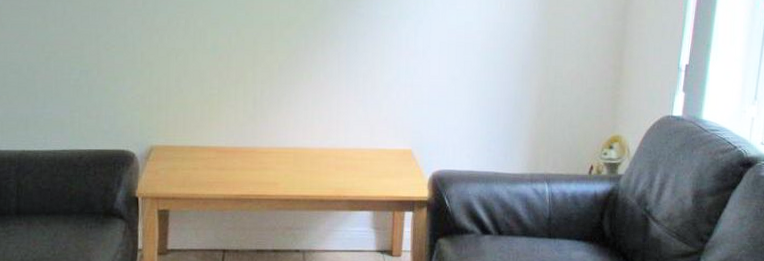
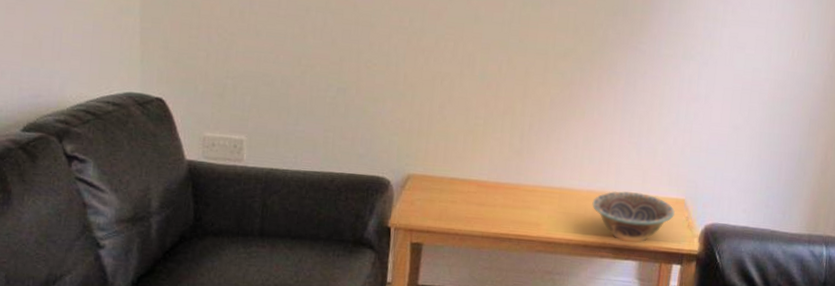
decorative bowl: none [325,146,403,195] -> present [592,191,675,243]

